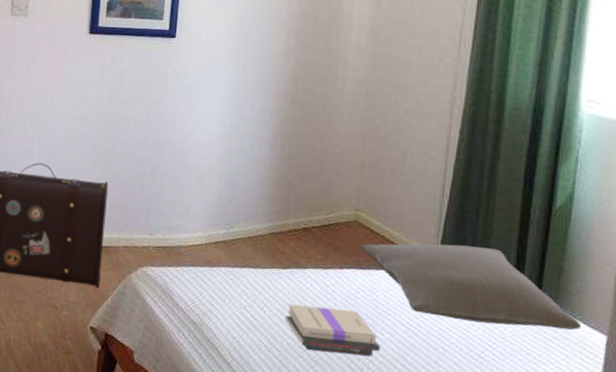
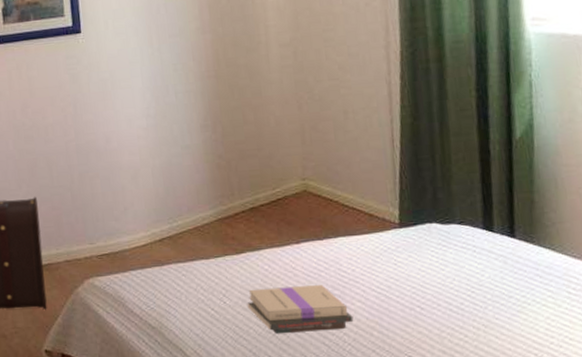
pillow: present [362,243,582,331] -> none [316,193,564,275]

